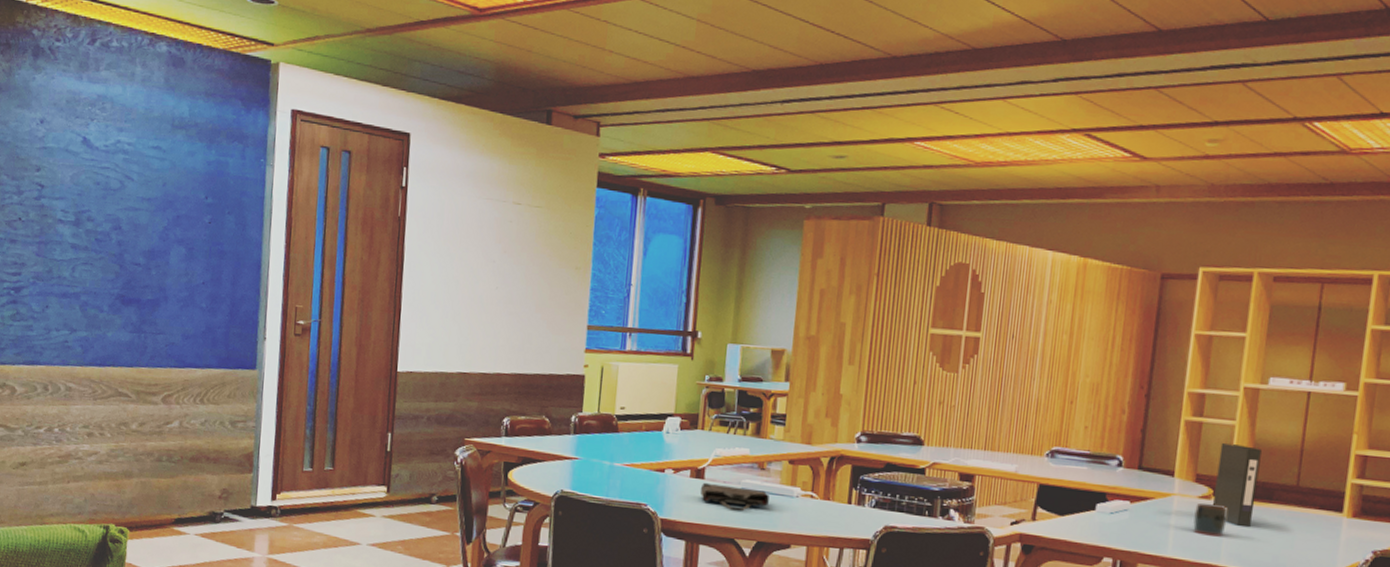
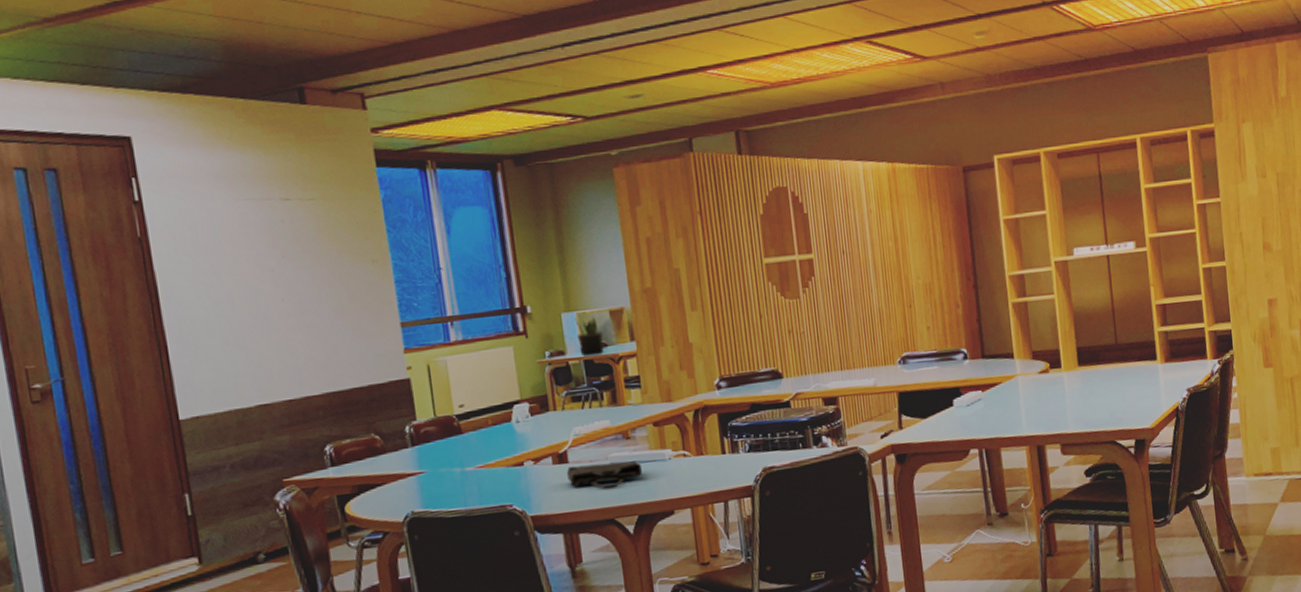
planter: none [736,350,761,388] -> present [574,315,605,357]
mug: present [1193,502,1228,537] -> none [1038,376,1067,408]
binder: present [1213,442,1262,528] -> none [1046,315,1087,393]

